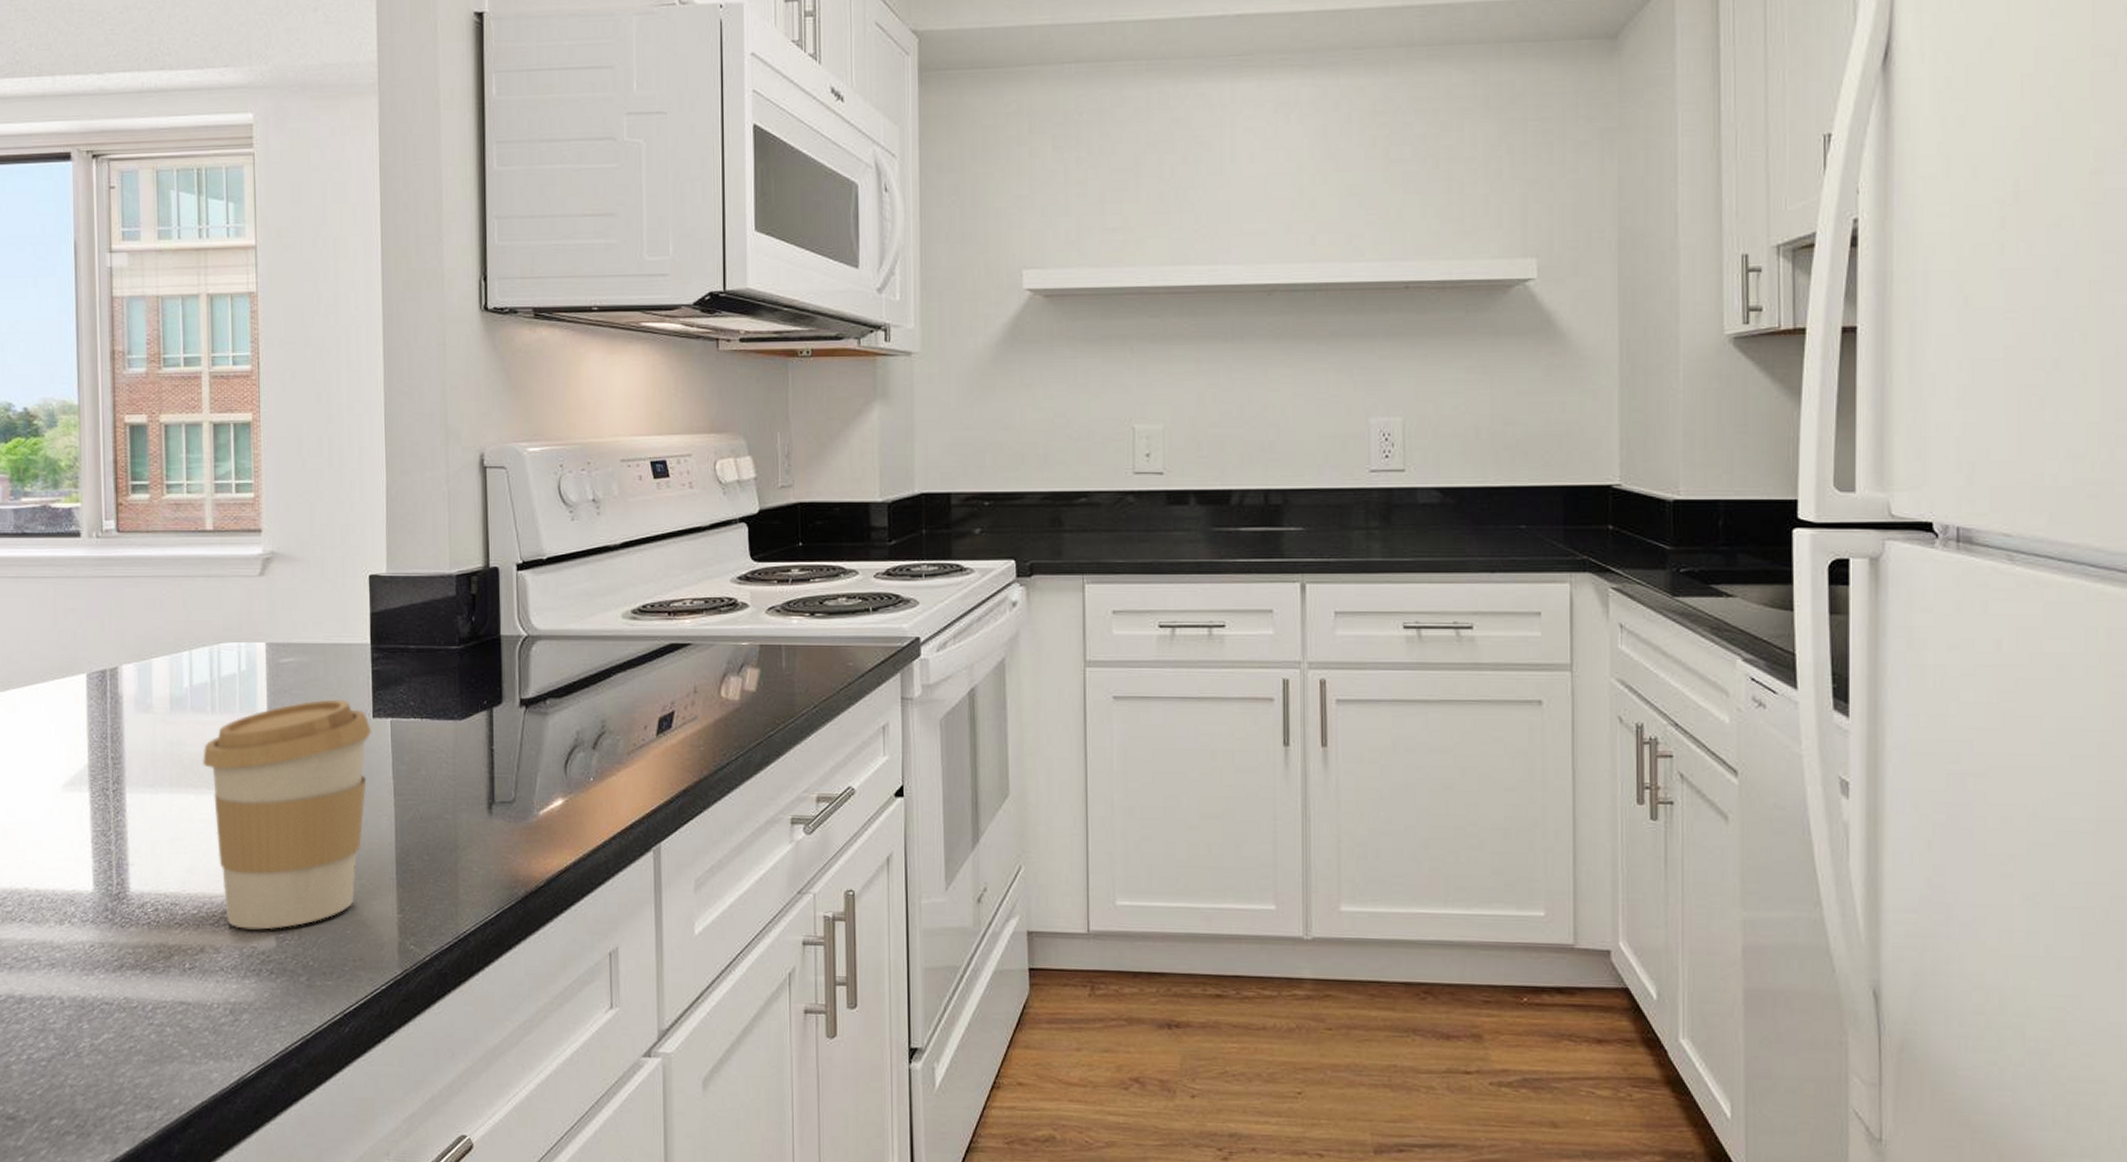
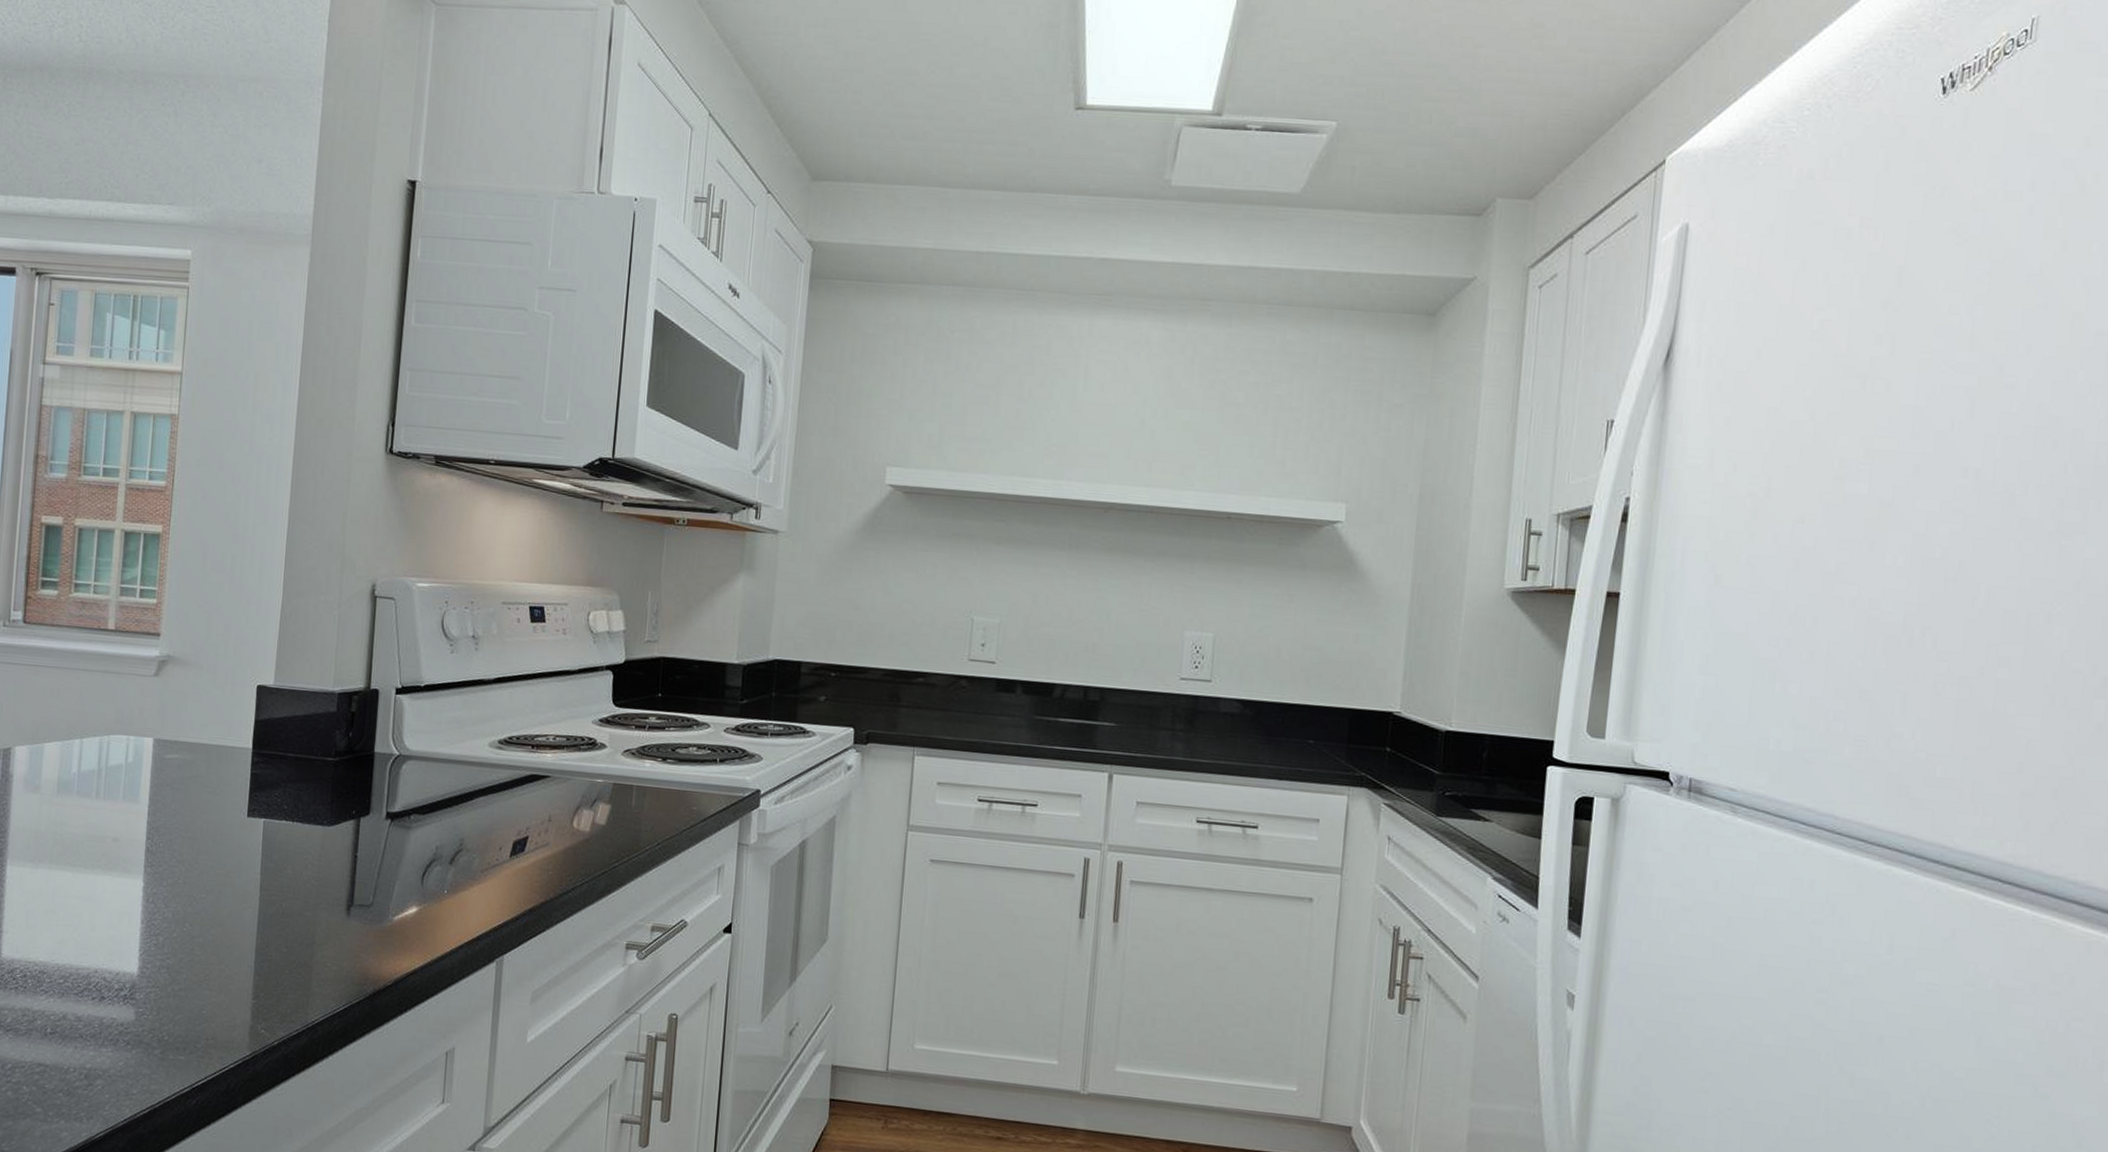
coffee cup: present [203,699,372,930] -> none [83,796,245,1004]

